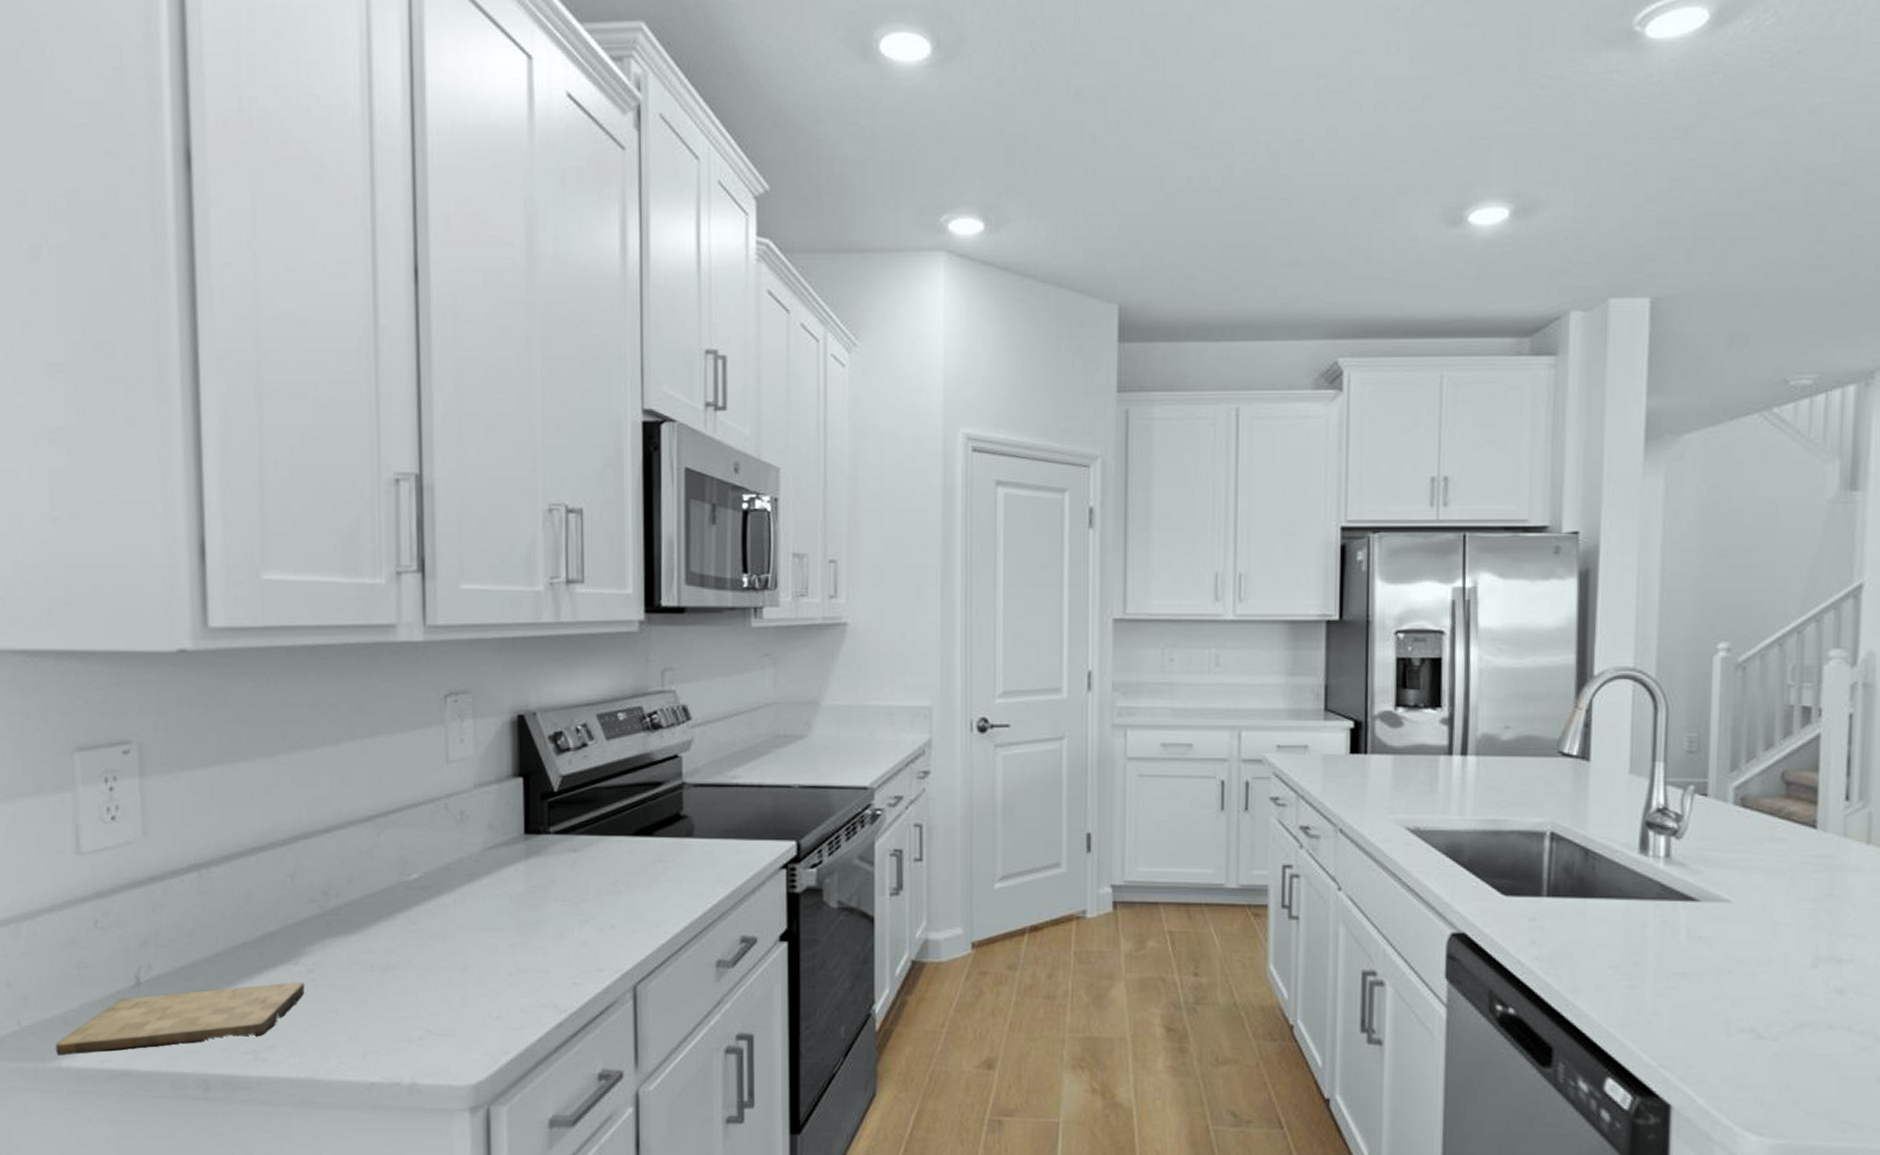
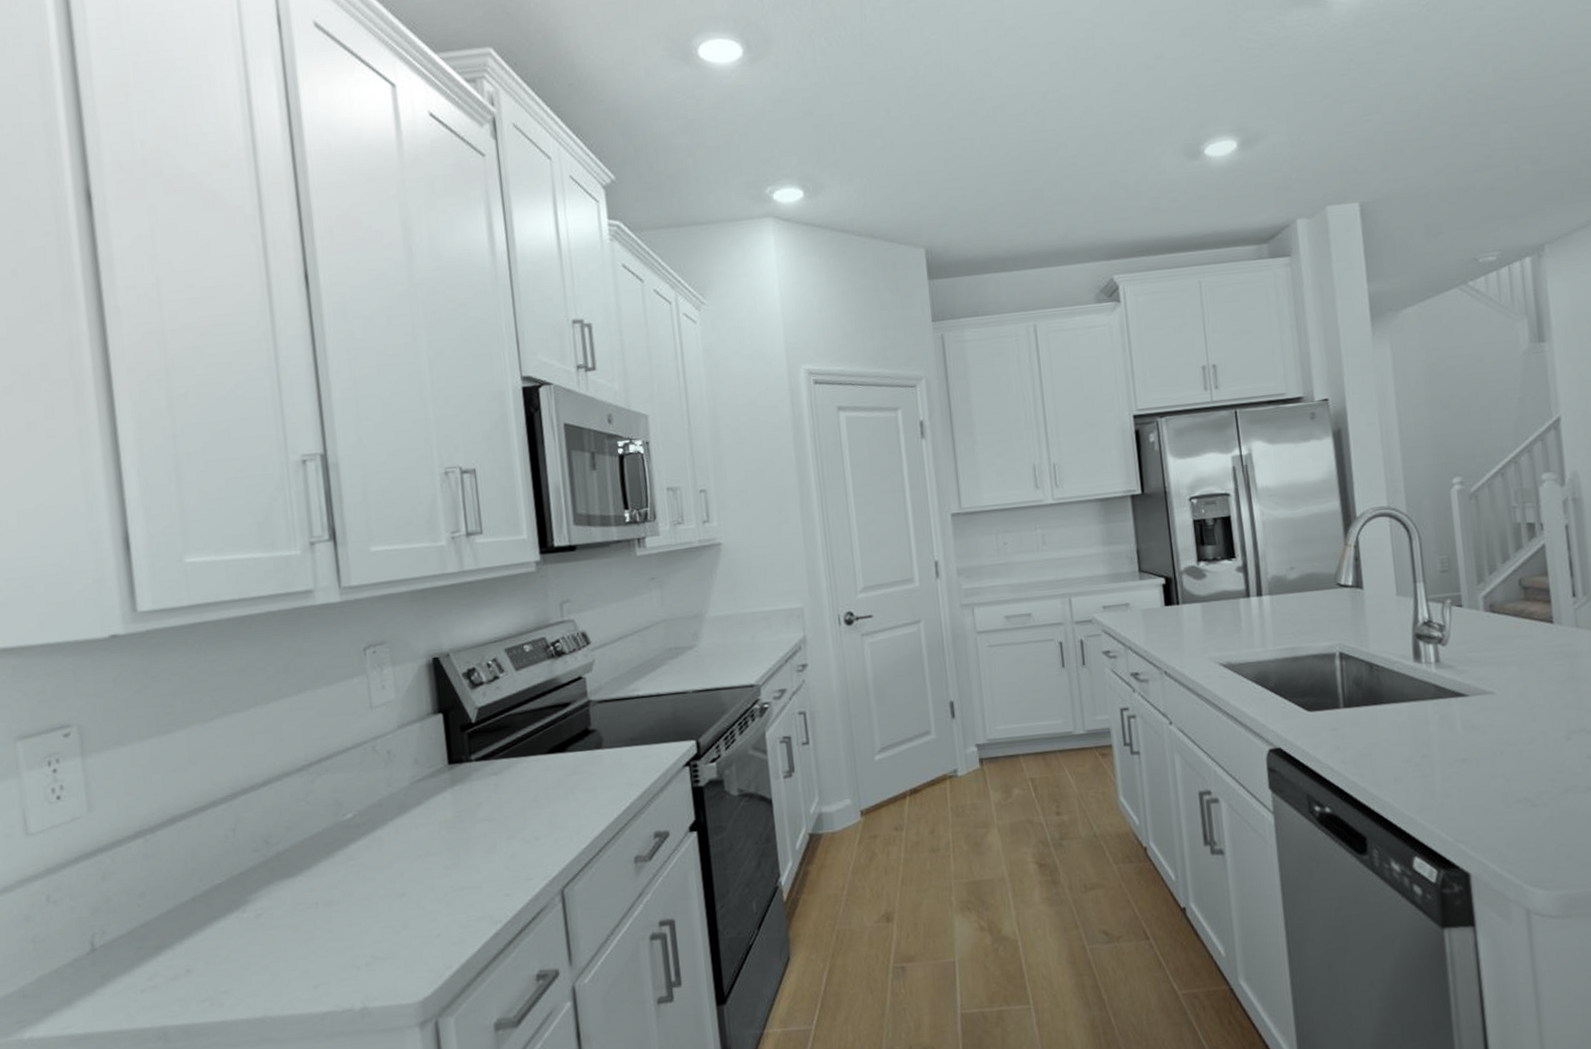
cutting board: present [56,982,305,1056] -> none [16,927,254,1029]

